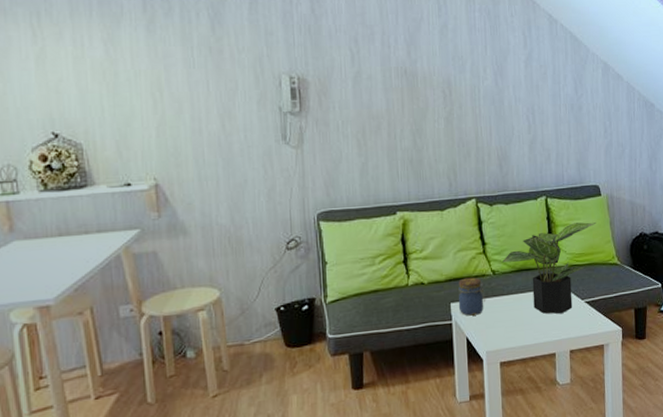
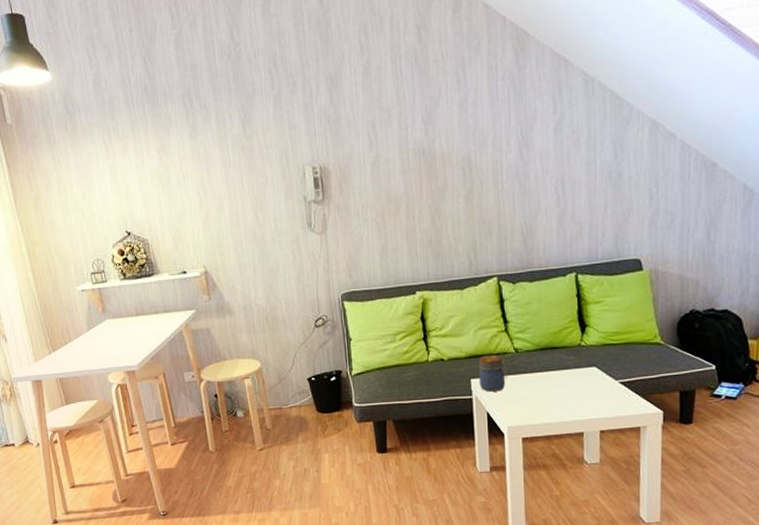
potted plant: present [502,222,596,314] -> none [526,299,636,394]

